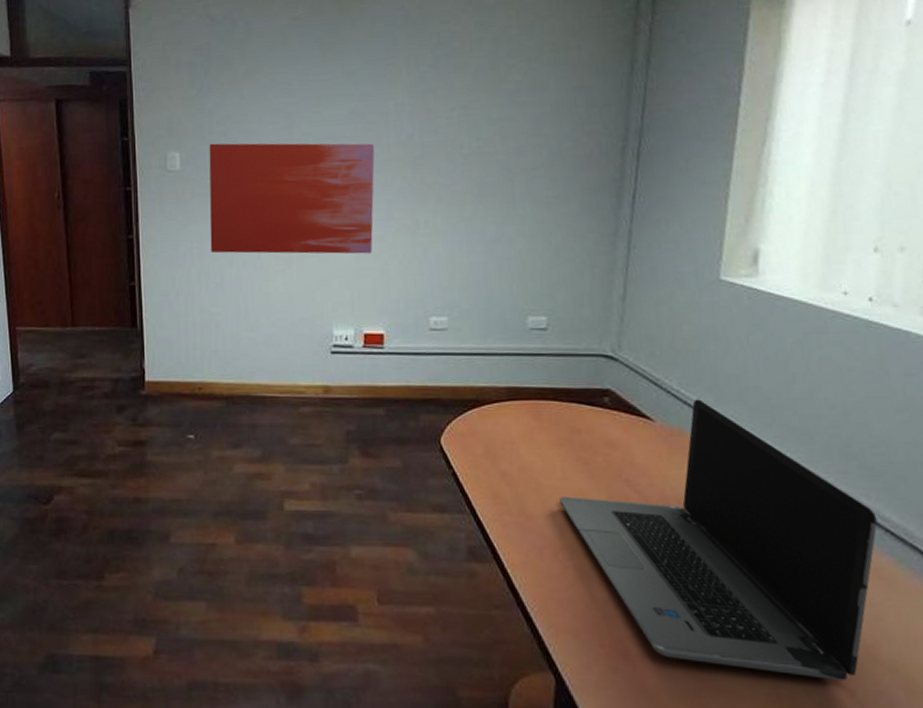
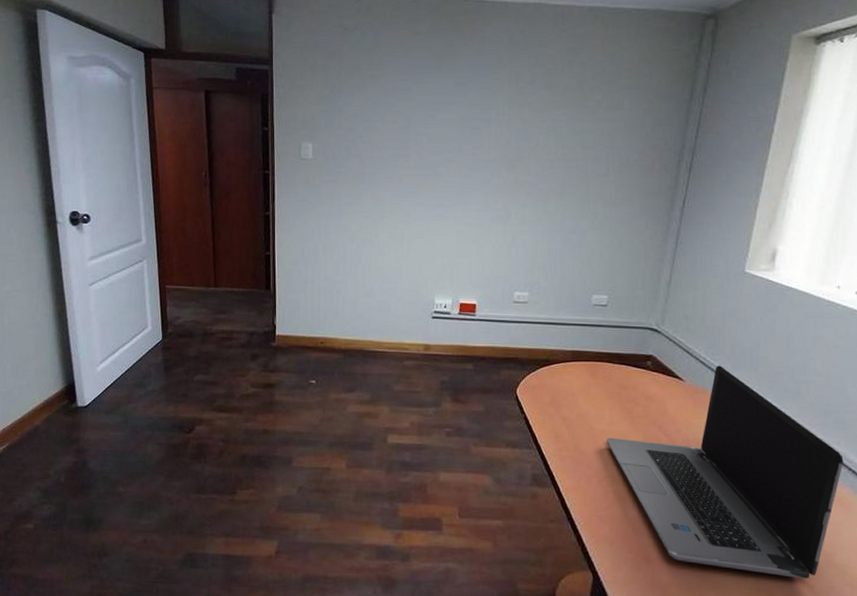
wall art: present [209,143,375,254] -> none [335,137,478,238]

